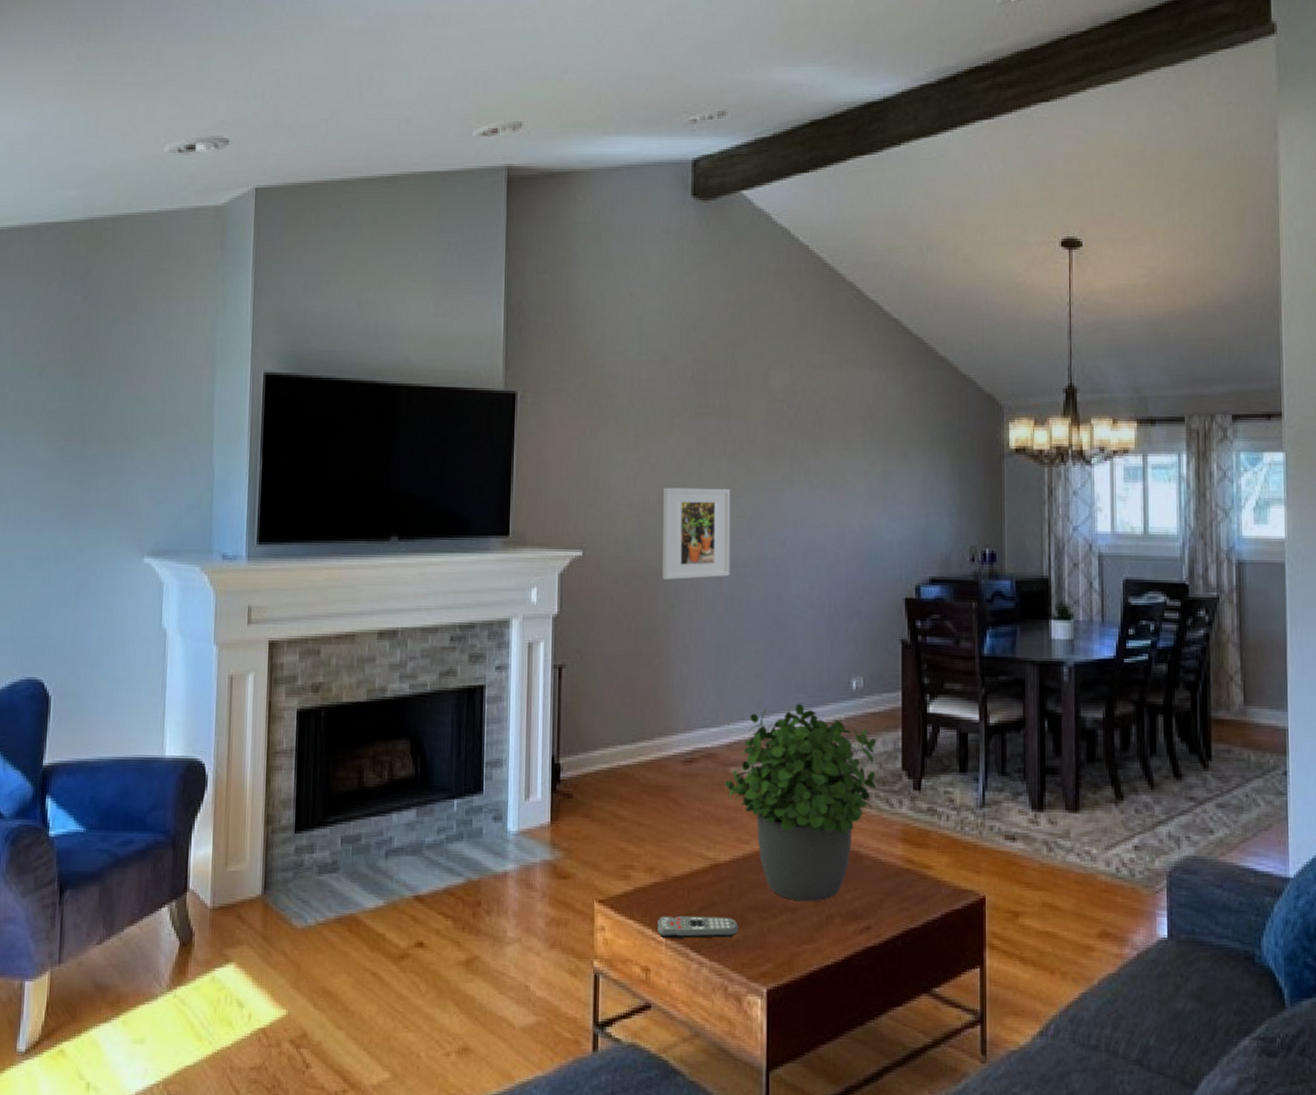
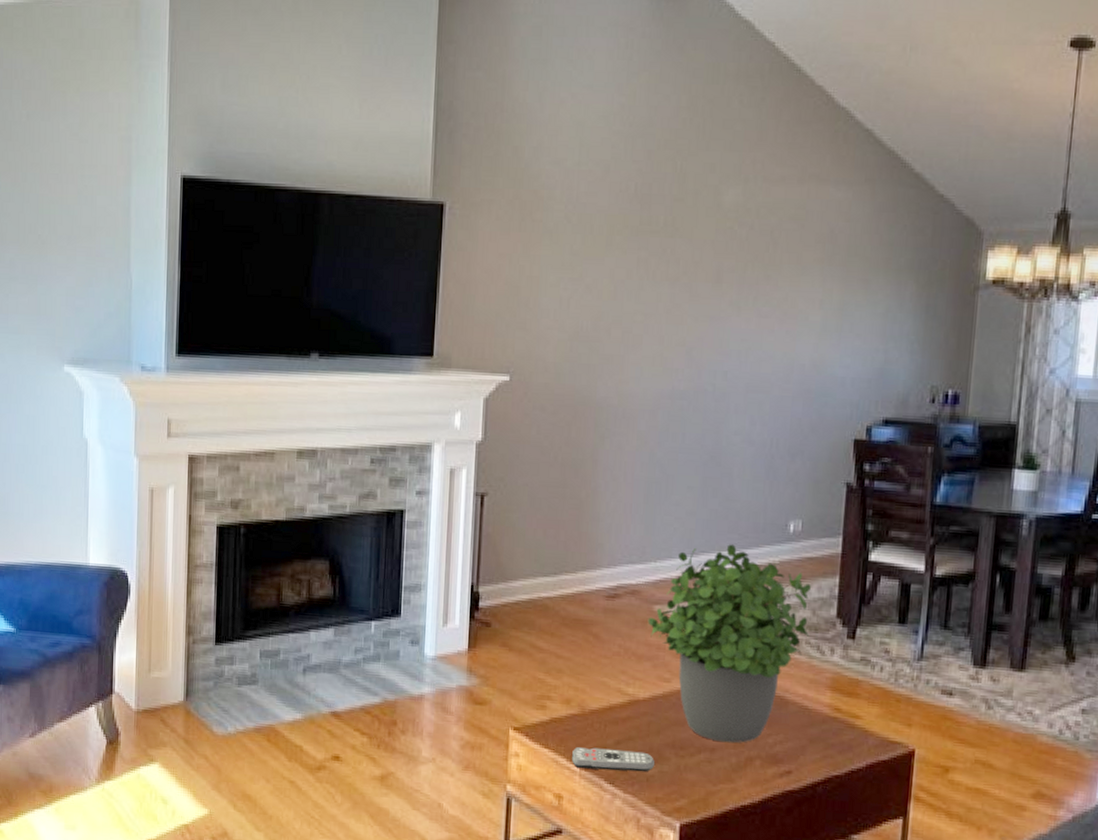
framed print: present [662,487,731,580] -> none [593,311,671,410]

